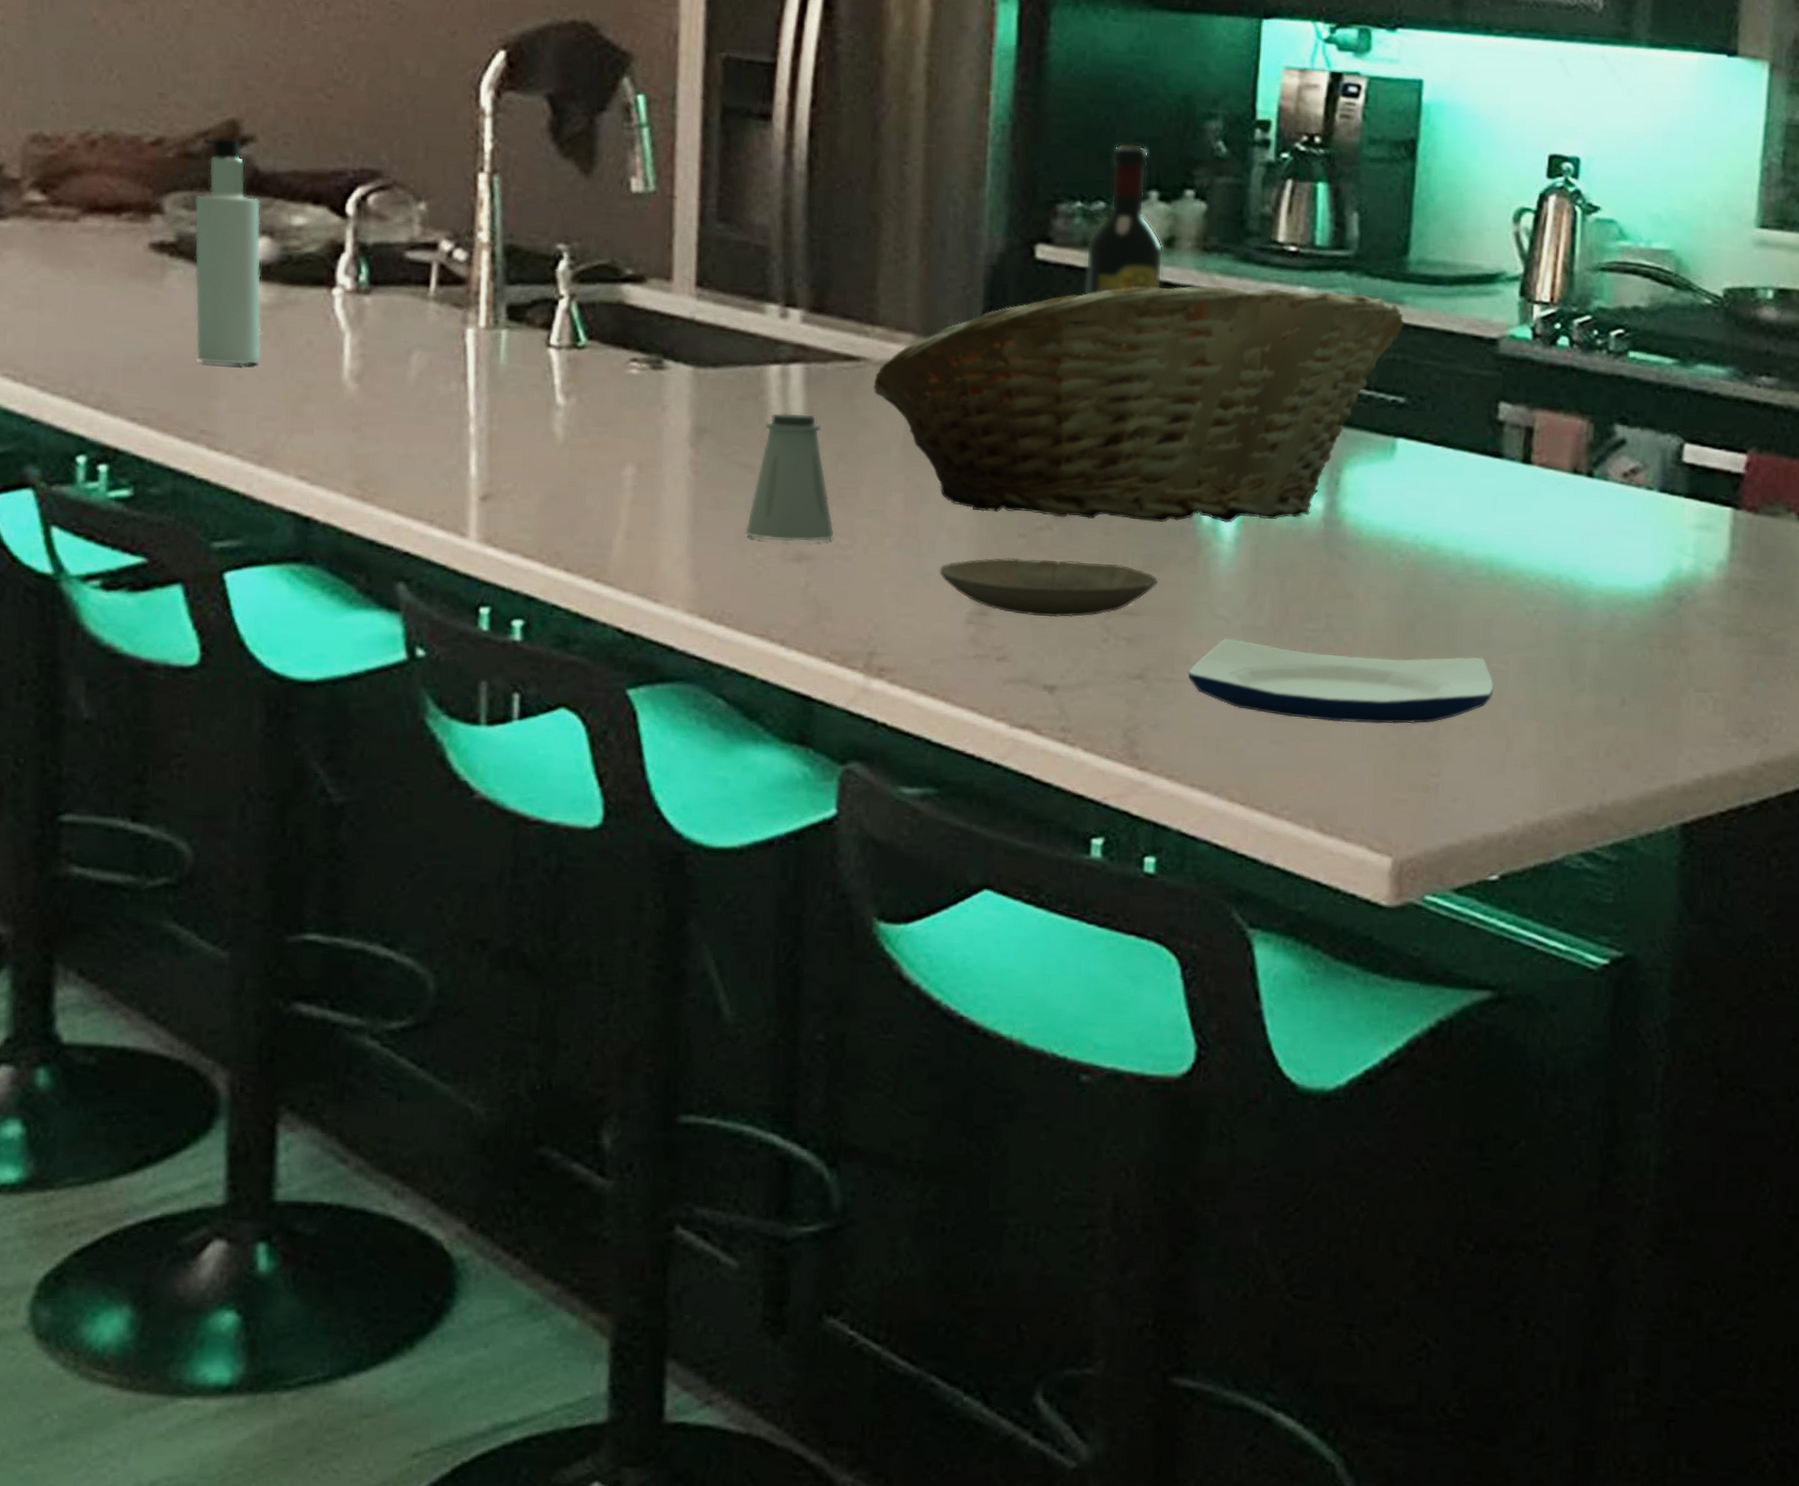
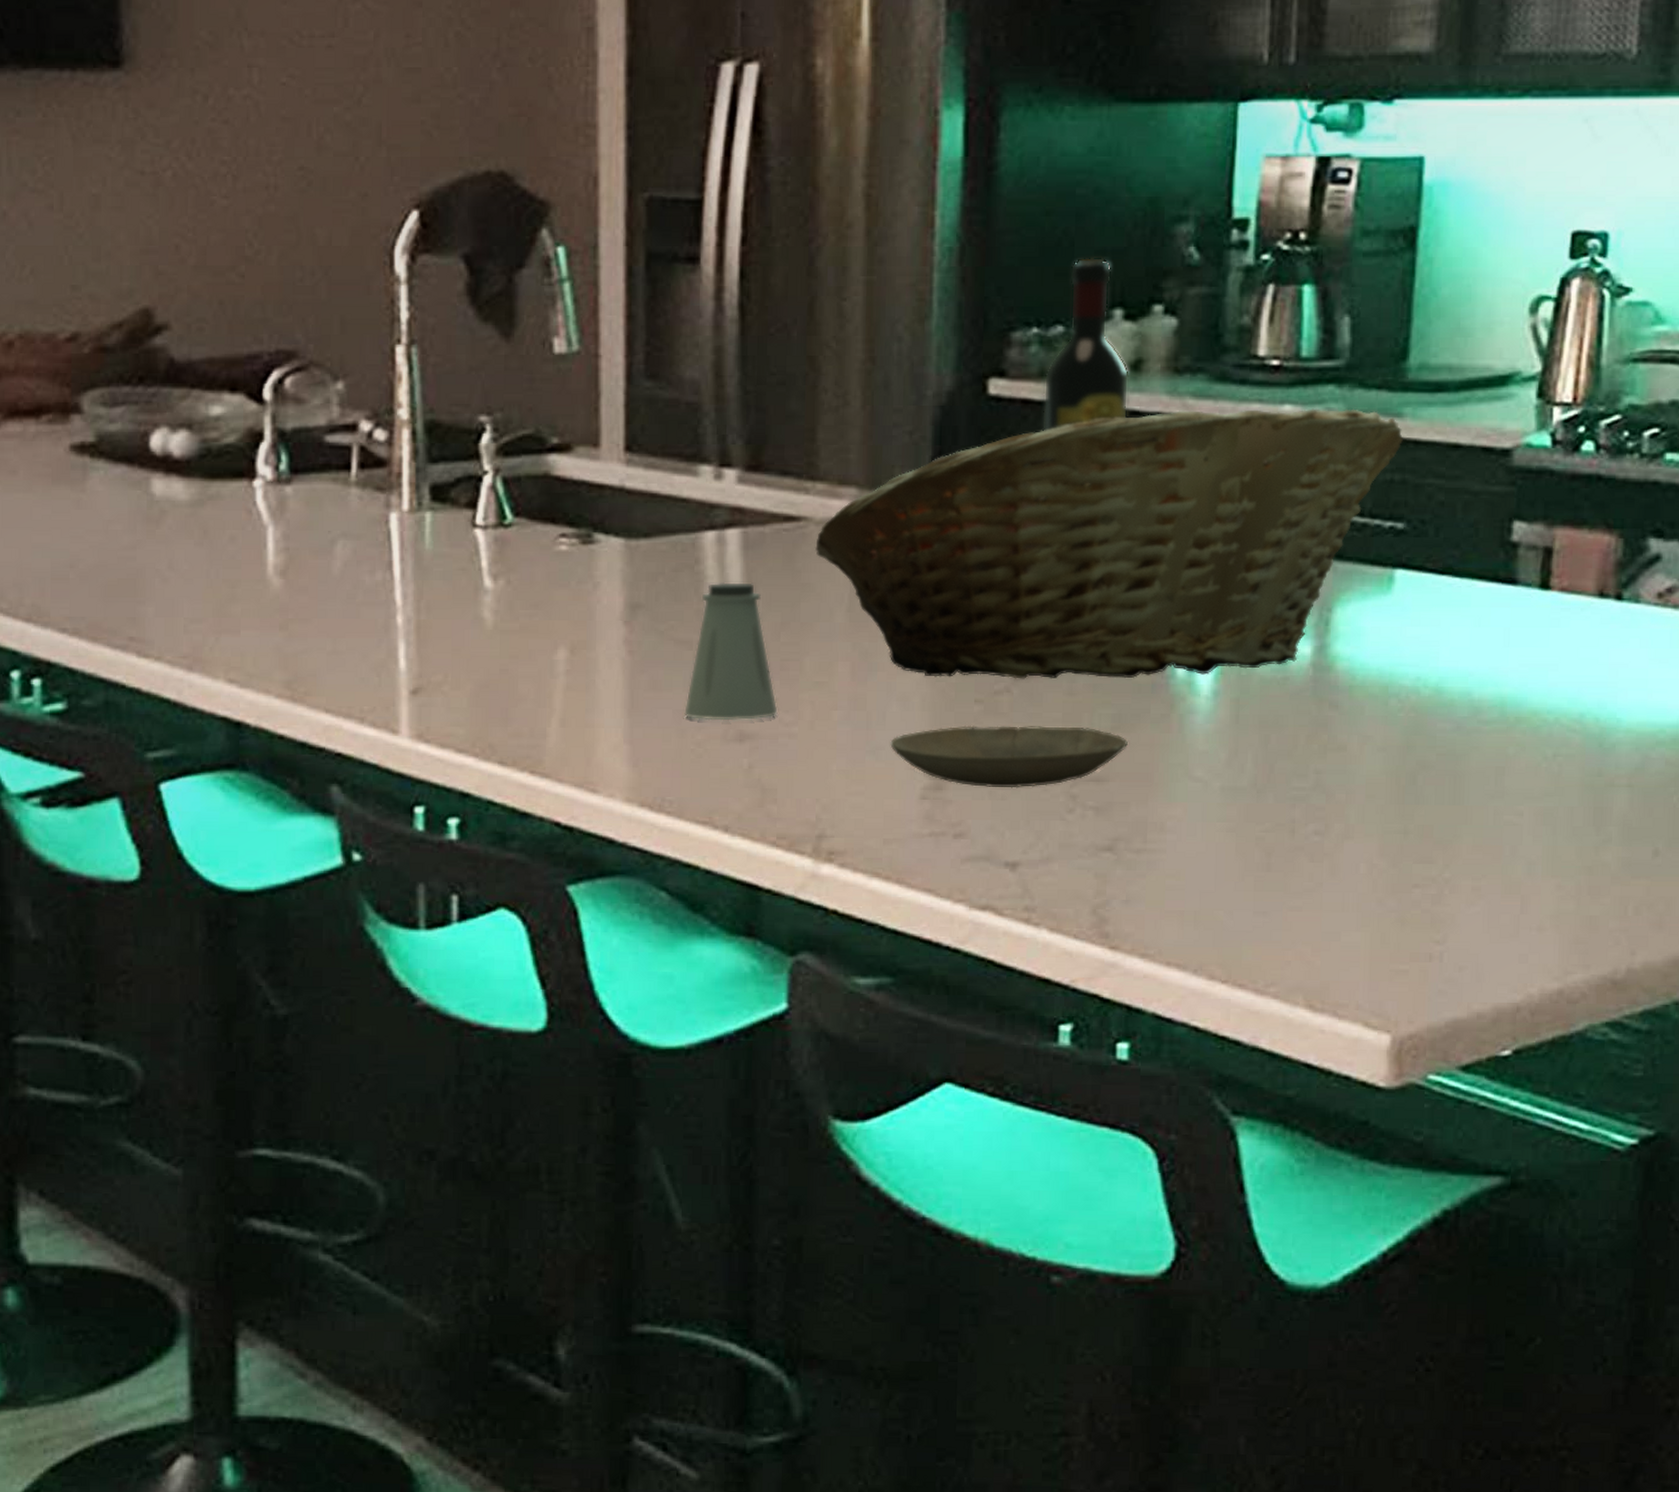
soap dispenser: present [194,138,262,365] -> none [112,329,186,566]
plate: present [1187,639,1494,724] -> none [1162,803,1506,889]

